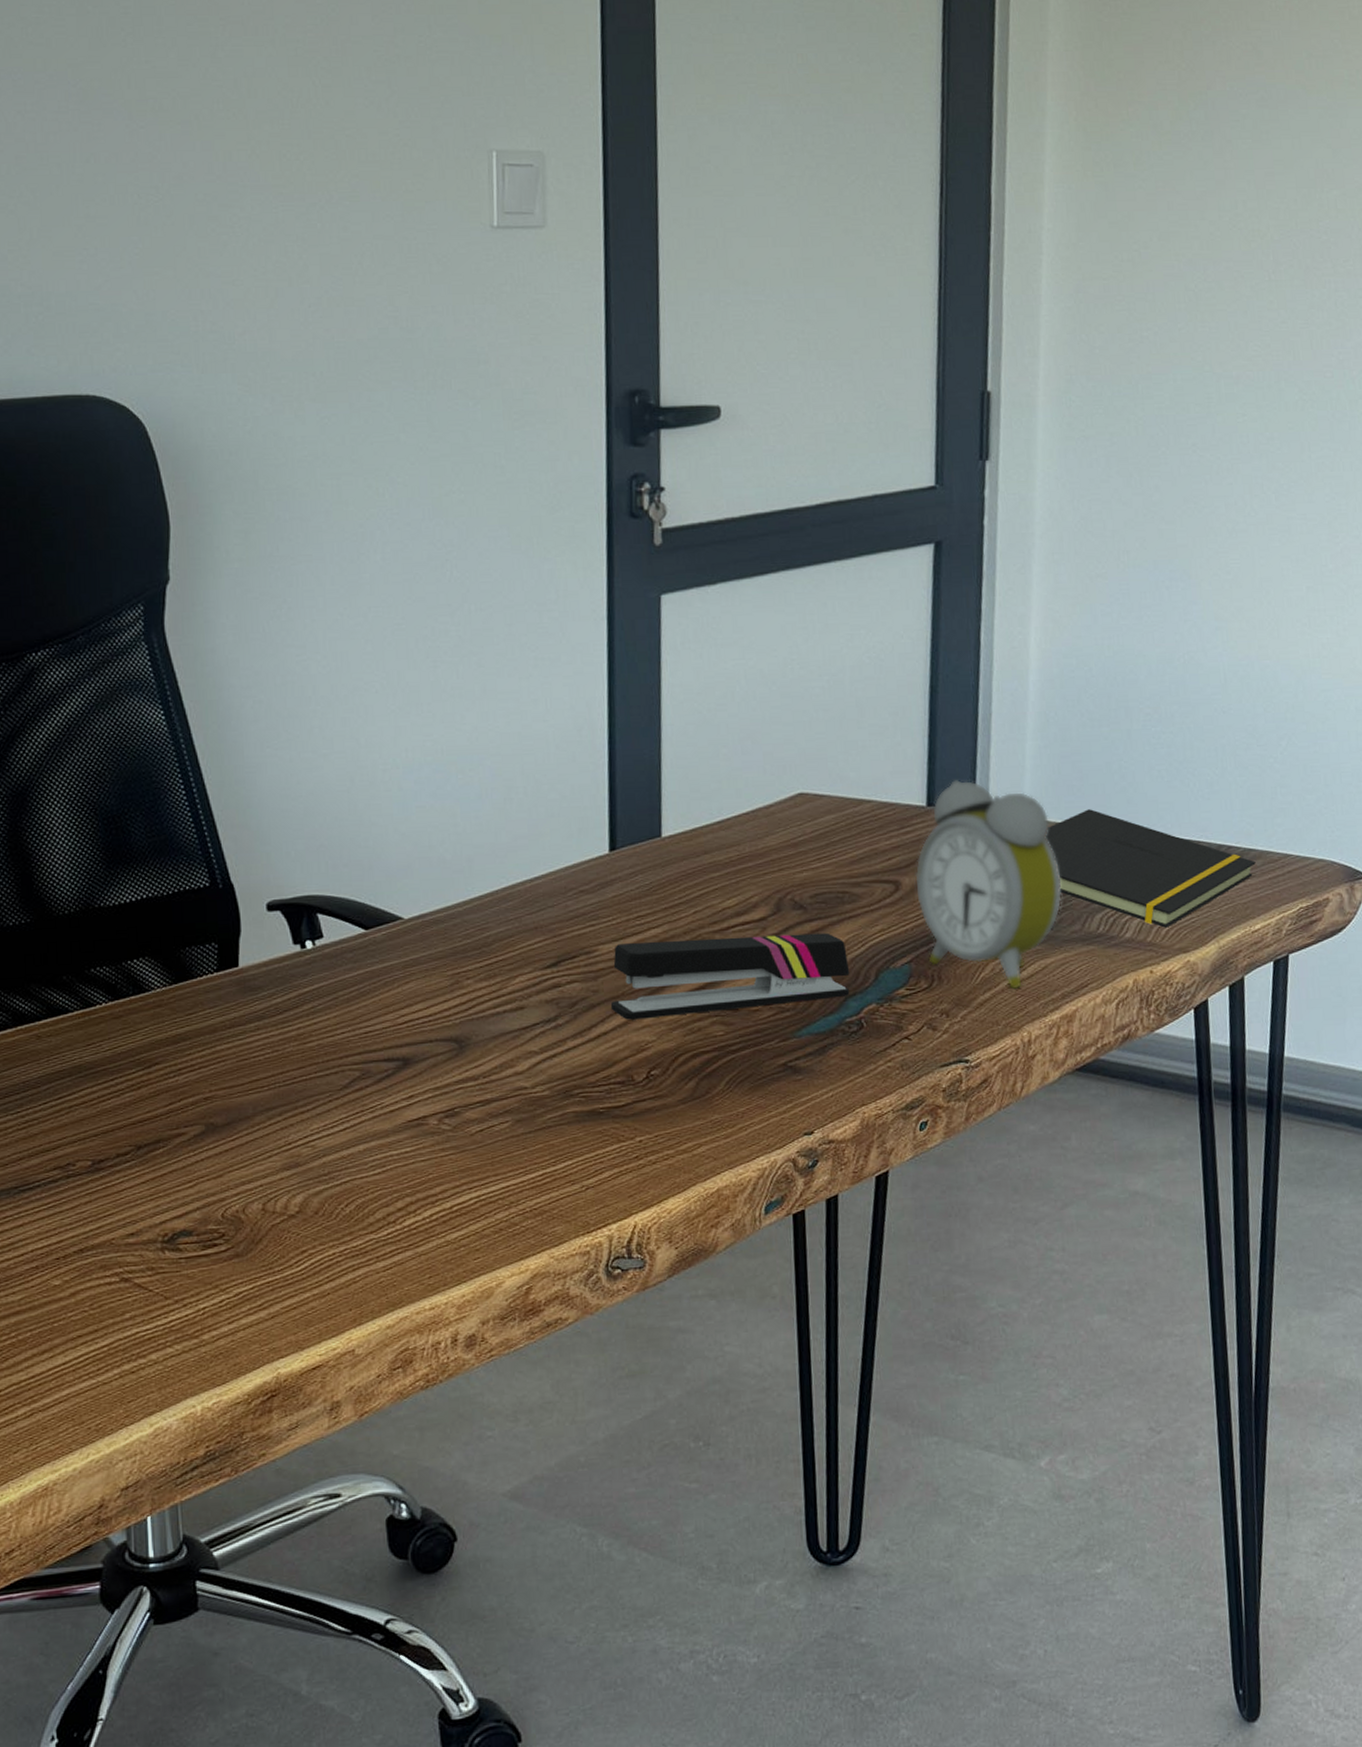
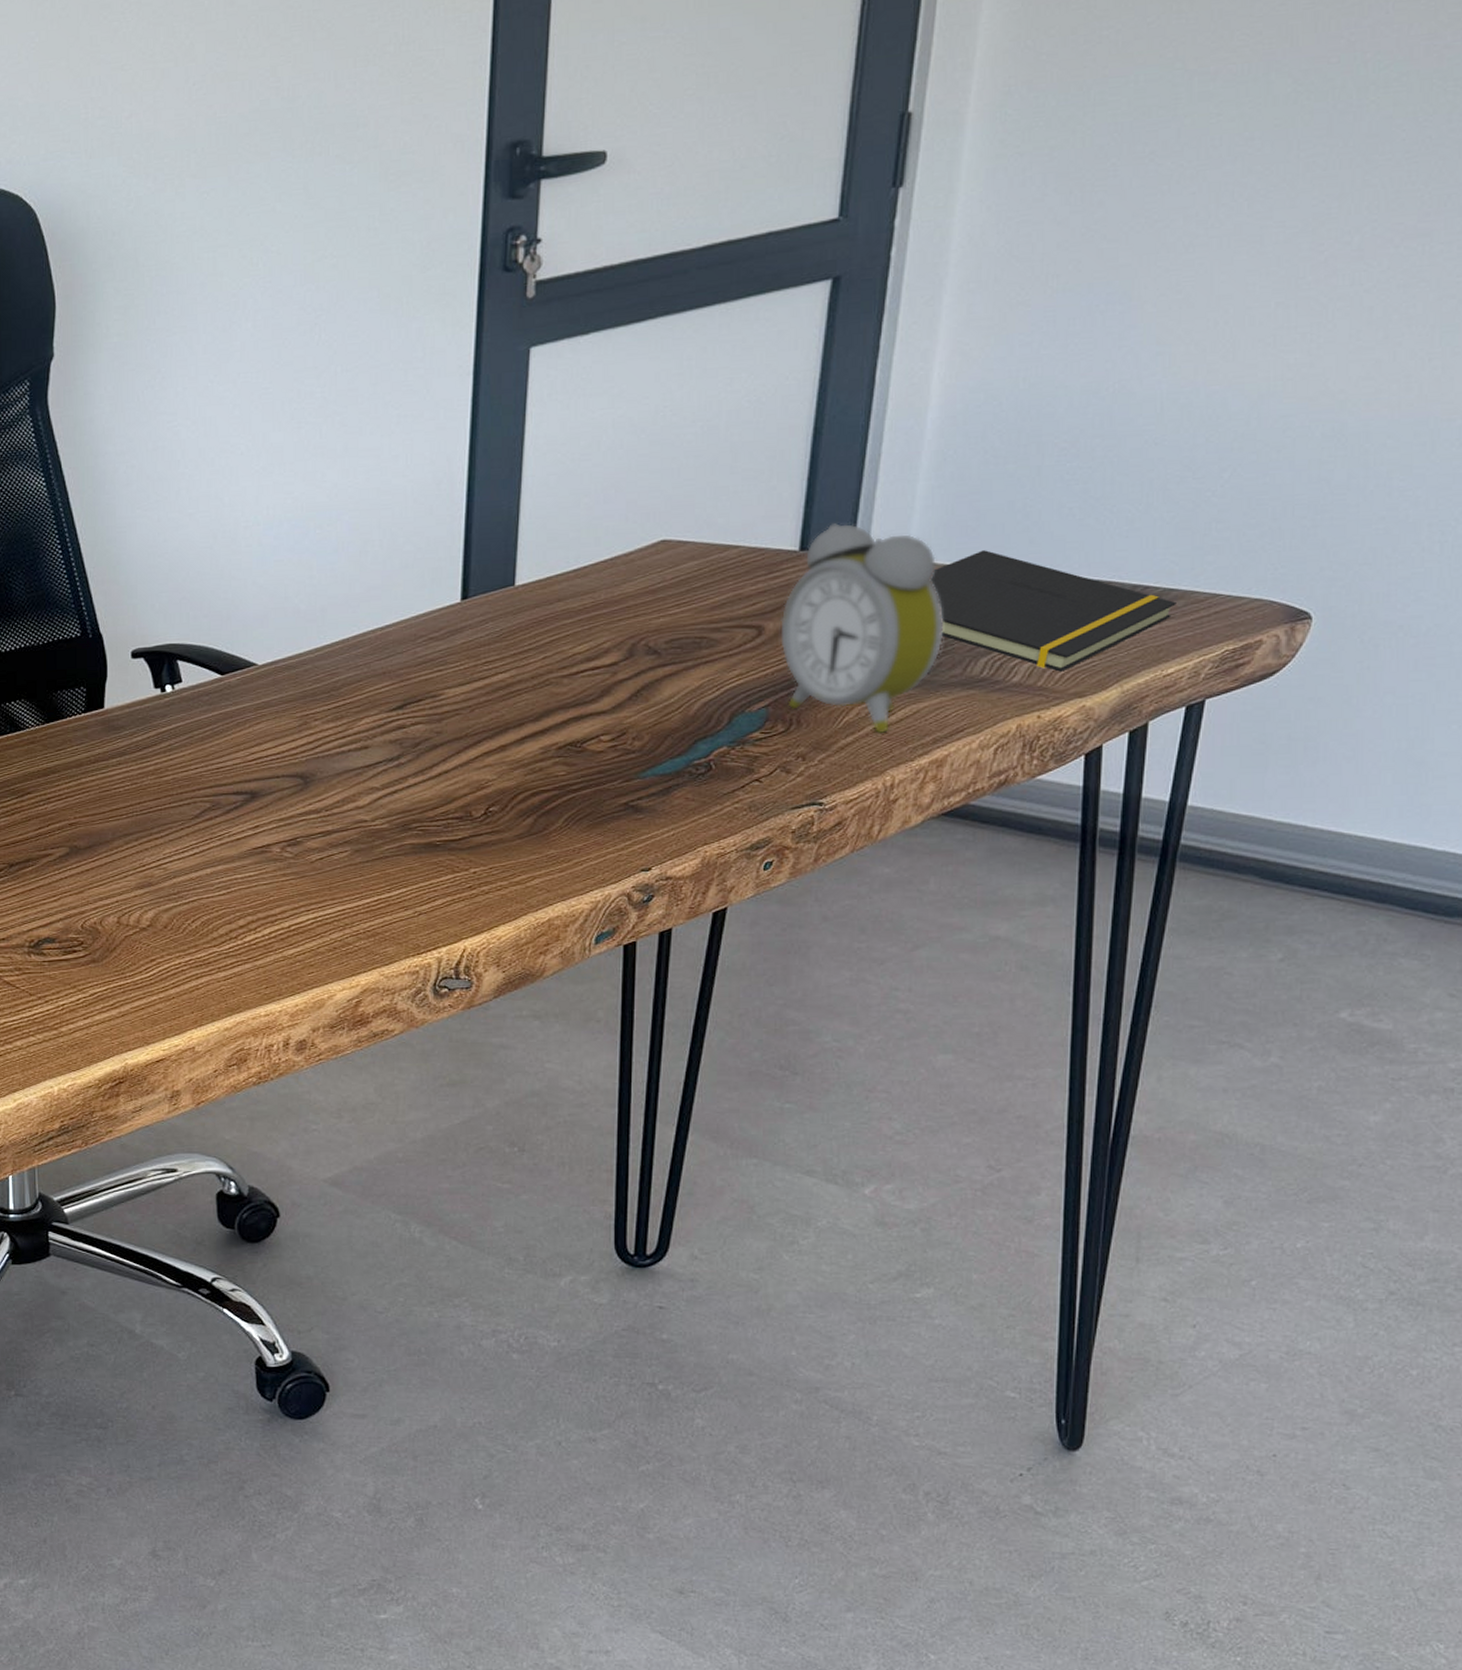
stapler: present [610,932,850,1020] -> none [453,677,702,760]

